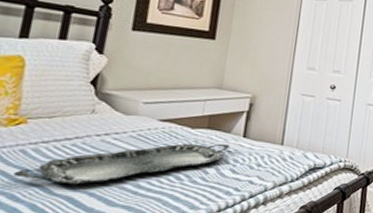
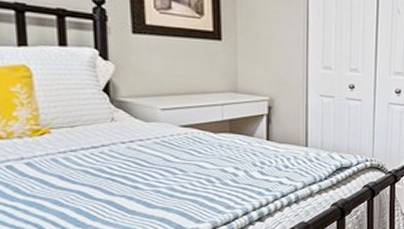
serving tray: present [12,143,230,185] -> none [50,147,255,190]

